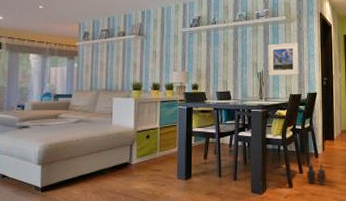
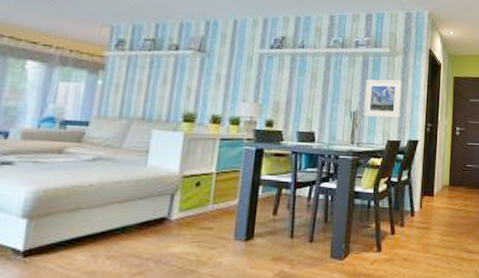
vase: present [306,161,327,186] -> none [398,220,422,249]

